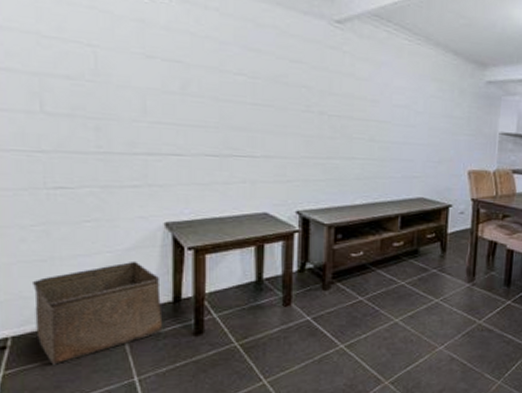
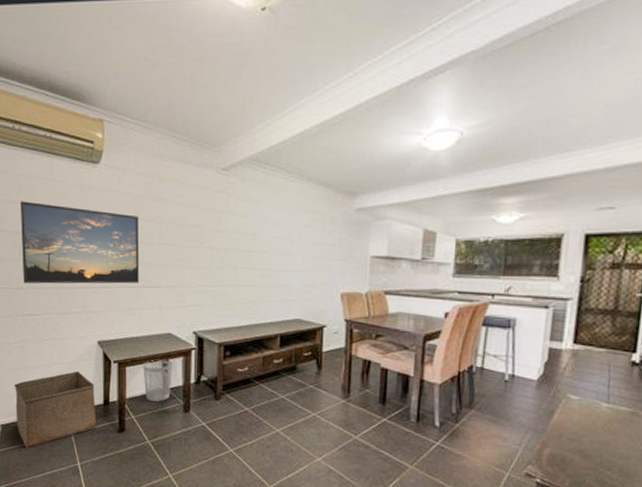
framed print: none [42,31,224,152] -> present [20,201,139,284]
wastebasket: none [229,244,269,295] -> present [143,359,172,402]

